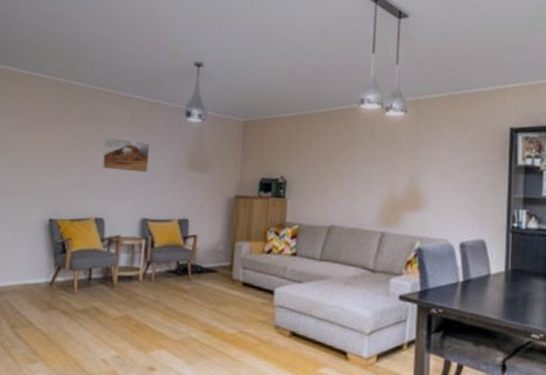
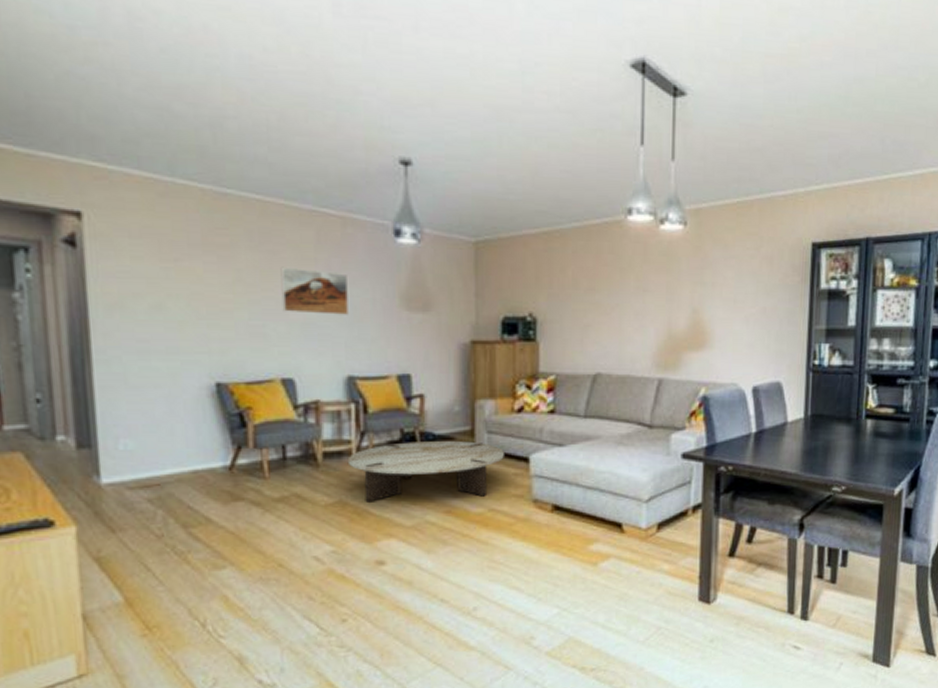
coffee table: none [135,272,255,320] -> present [347,440,504,502]

